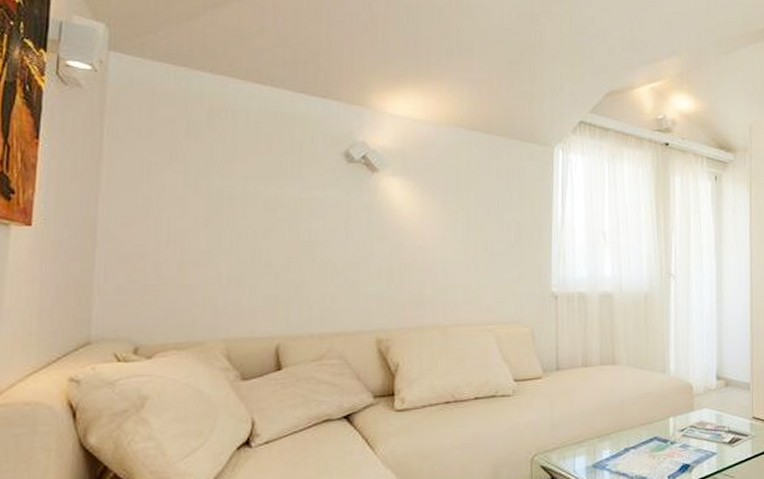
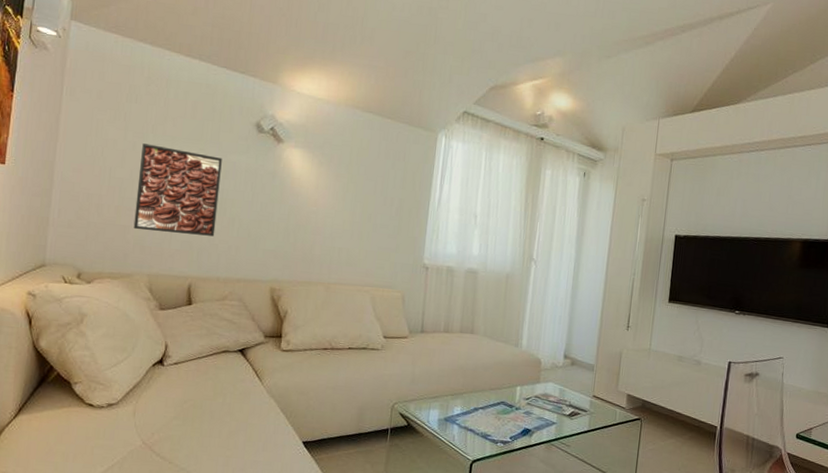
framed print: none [202,186,307,288] -> present [133,143,222,237]

